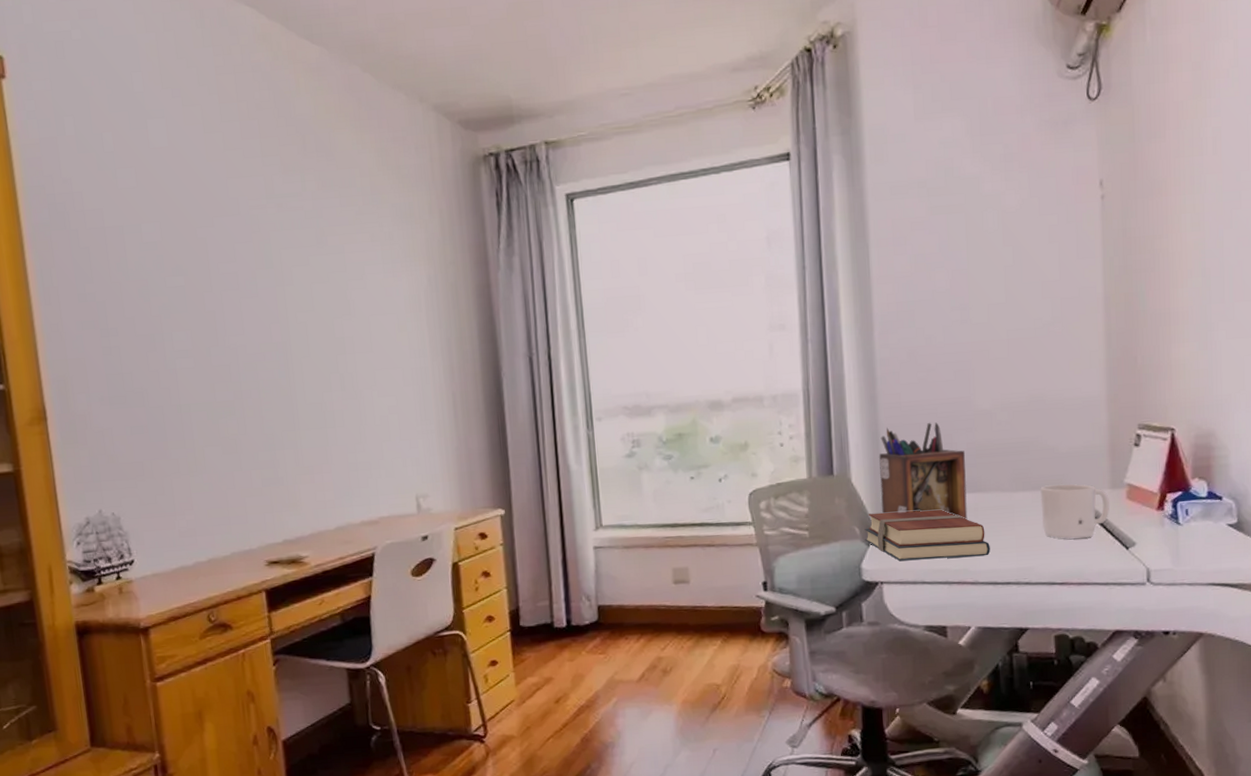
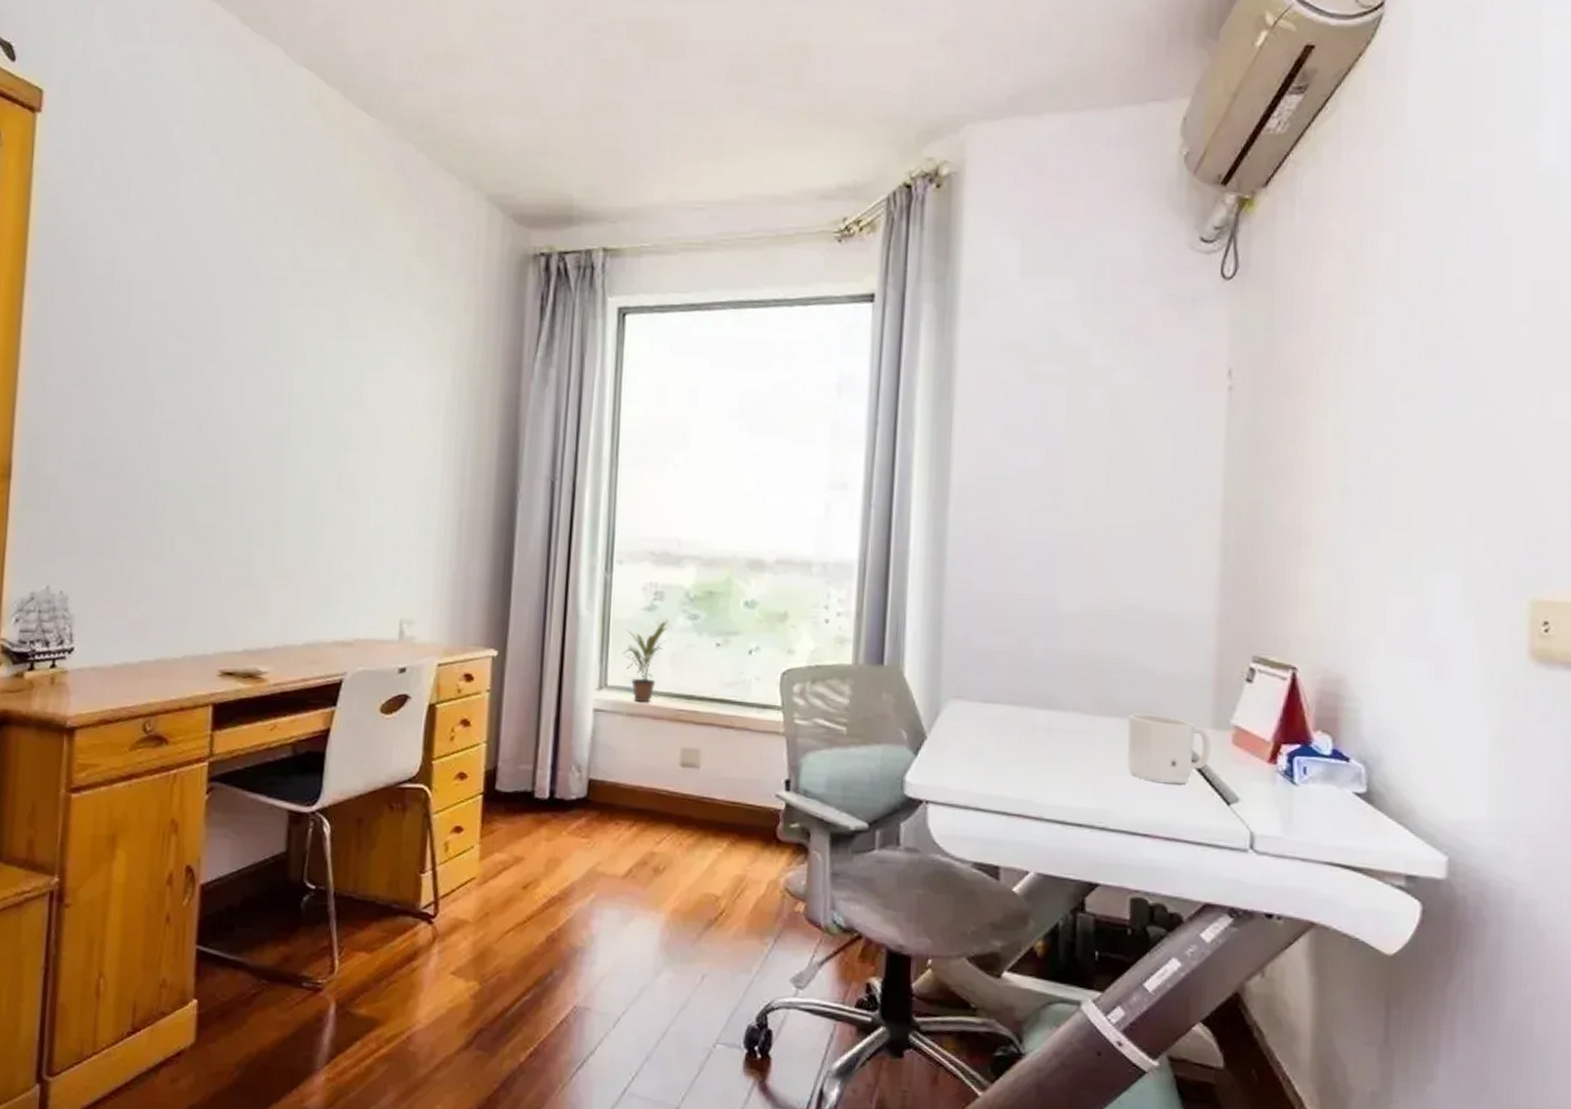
potted plant: none [612,463,648,535] -> present [623,620,669,702]
books: present [864,509,990,561] -> none [912,716,1062,788]
desk organizer: present [879,422,968,519] -> none [936,618,1041,740]

